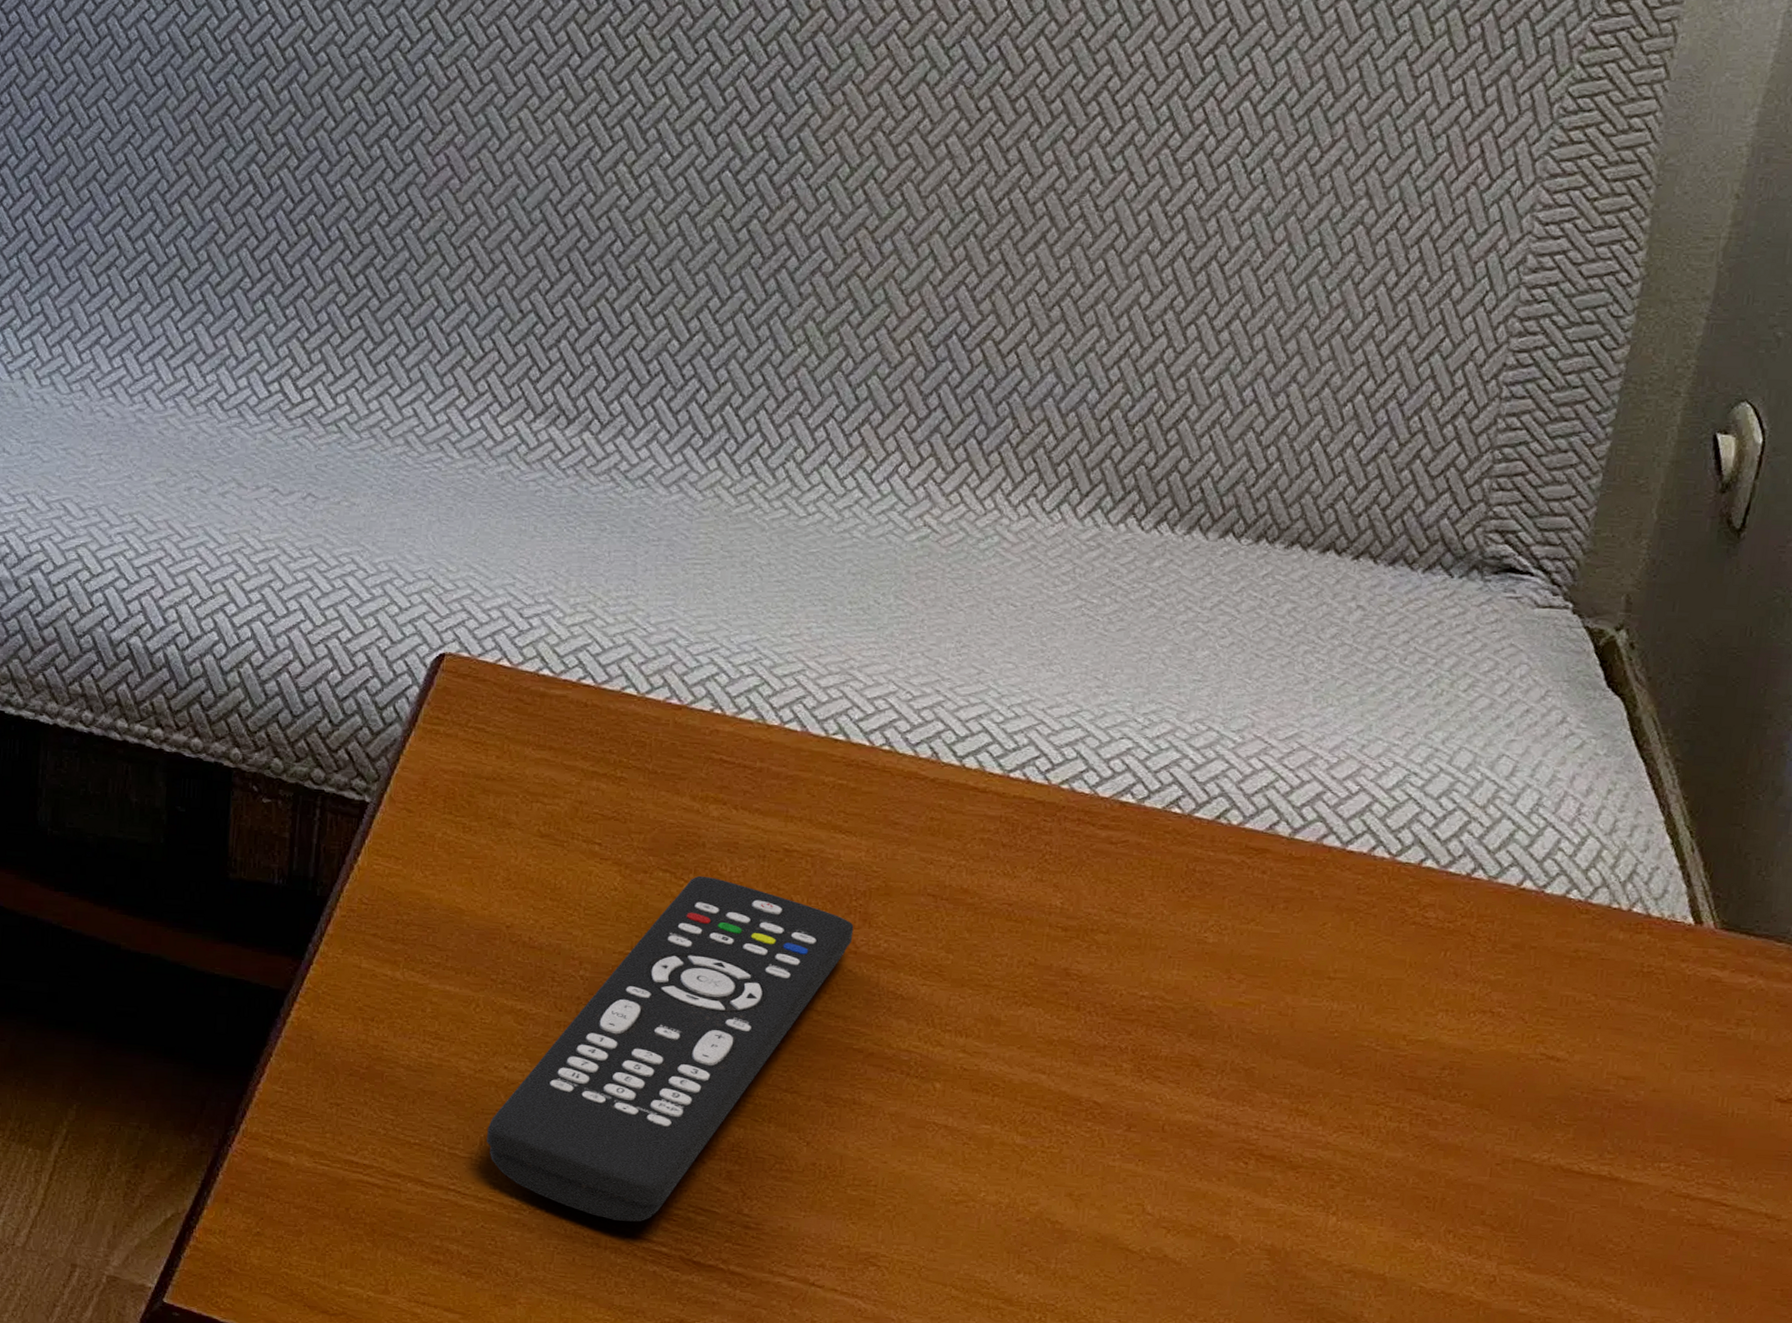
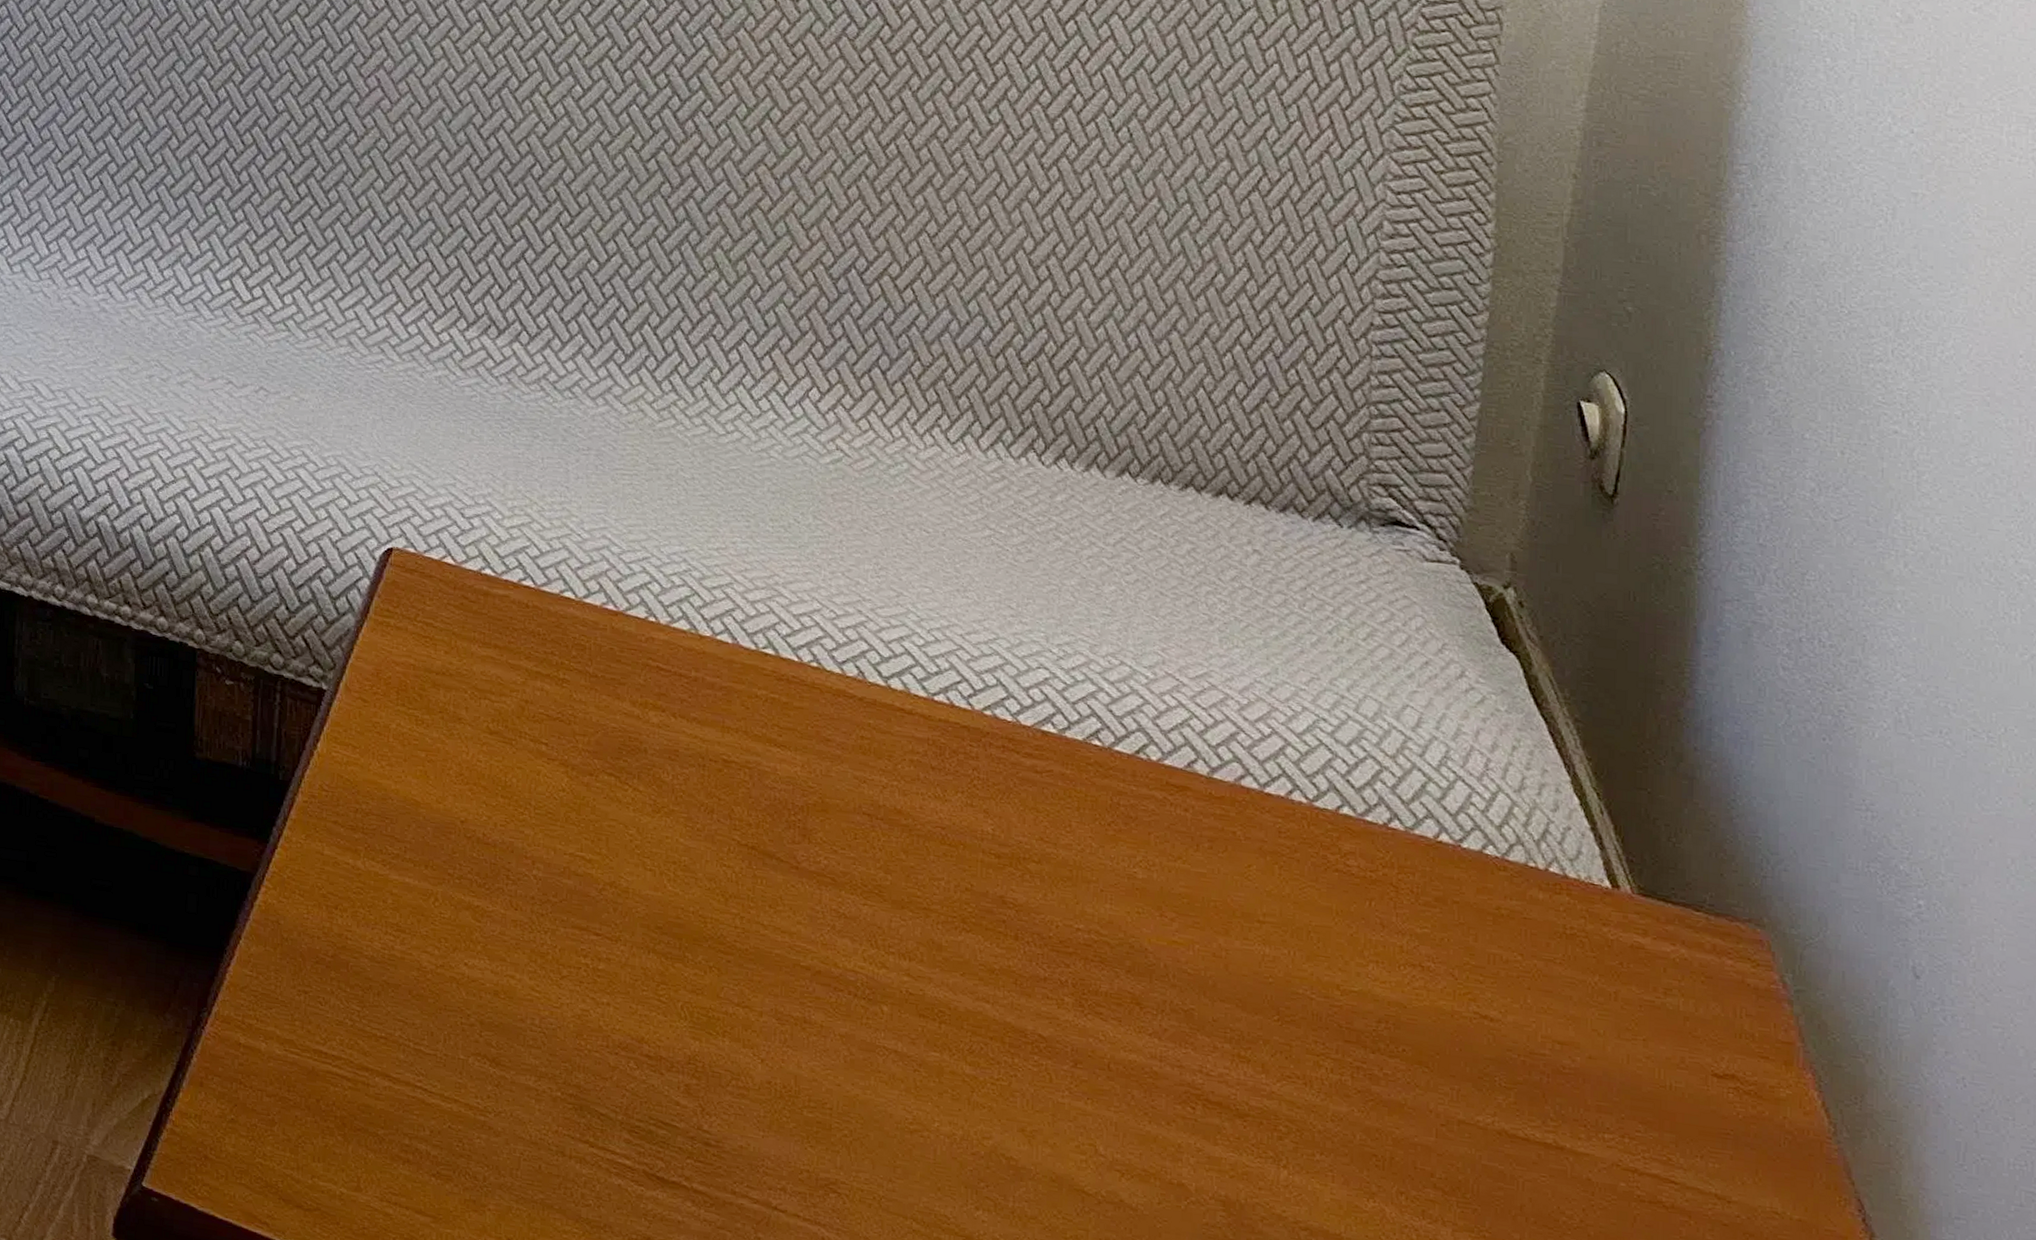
remote control: present [487,875,854,1222] -> none [450,781,794,1132]

